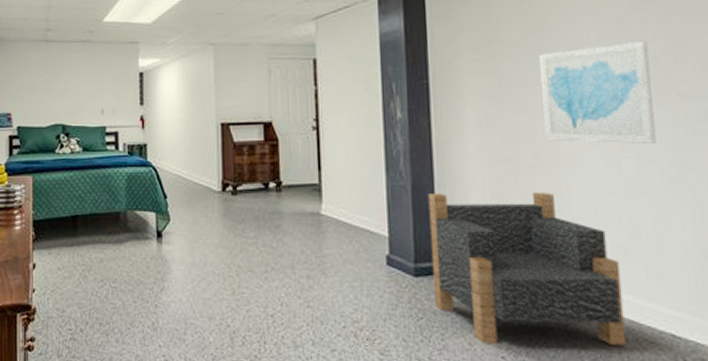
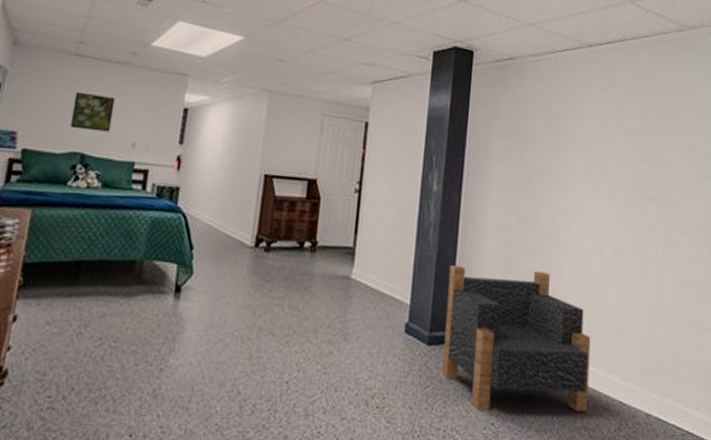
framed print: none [49,72,82,104] -> present [70,91,116,133]
wall art: present [538,40,656,145] -> none [549,147,631,238]

